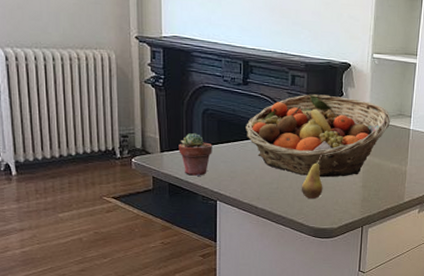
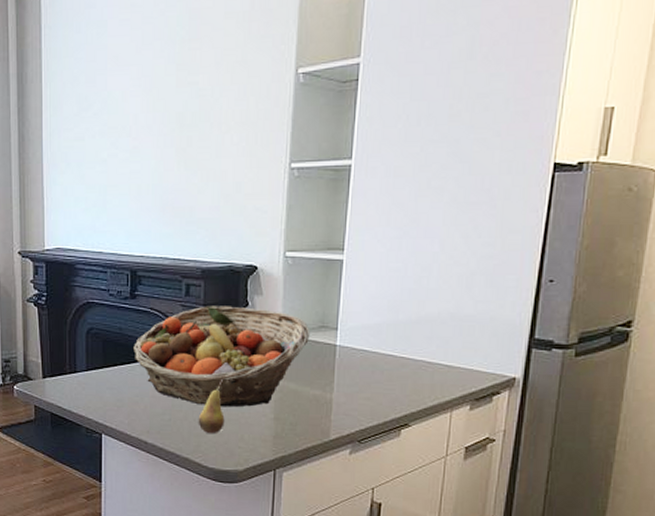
potted succulent: present [178,133,212,176] -> none [61,356,97,405]

